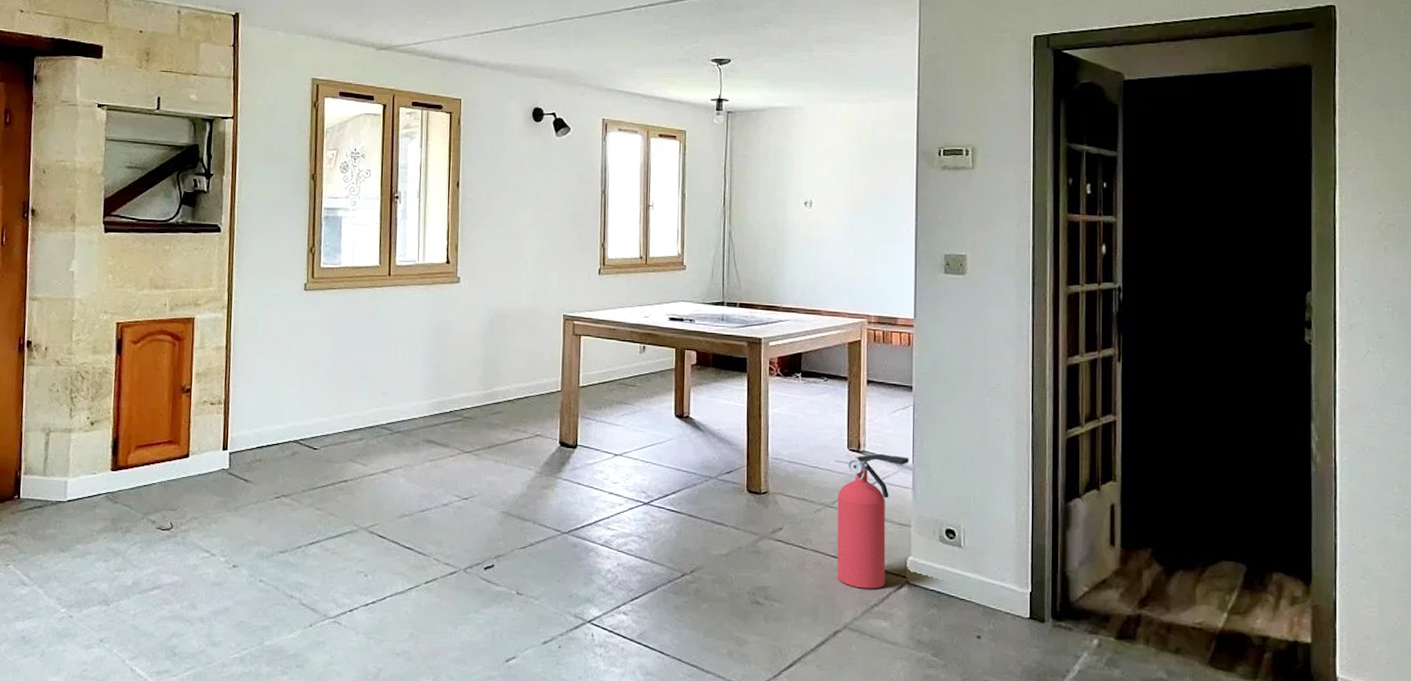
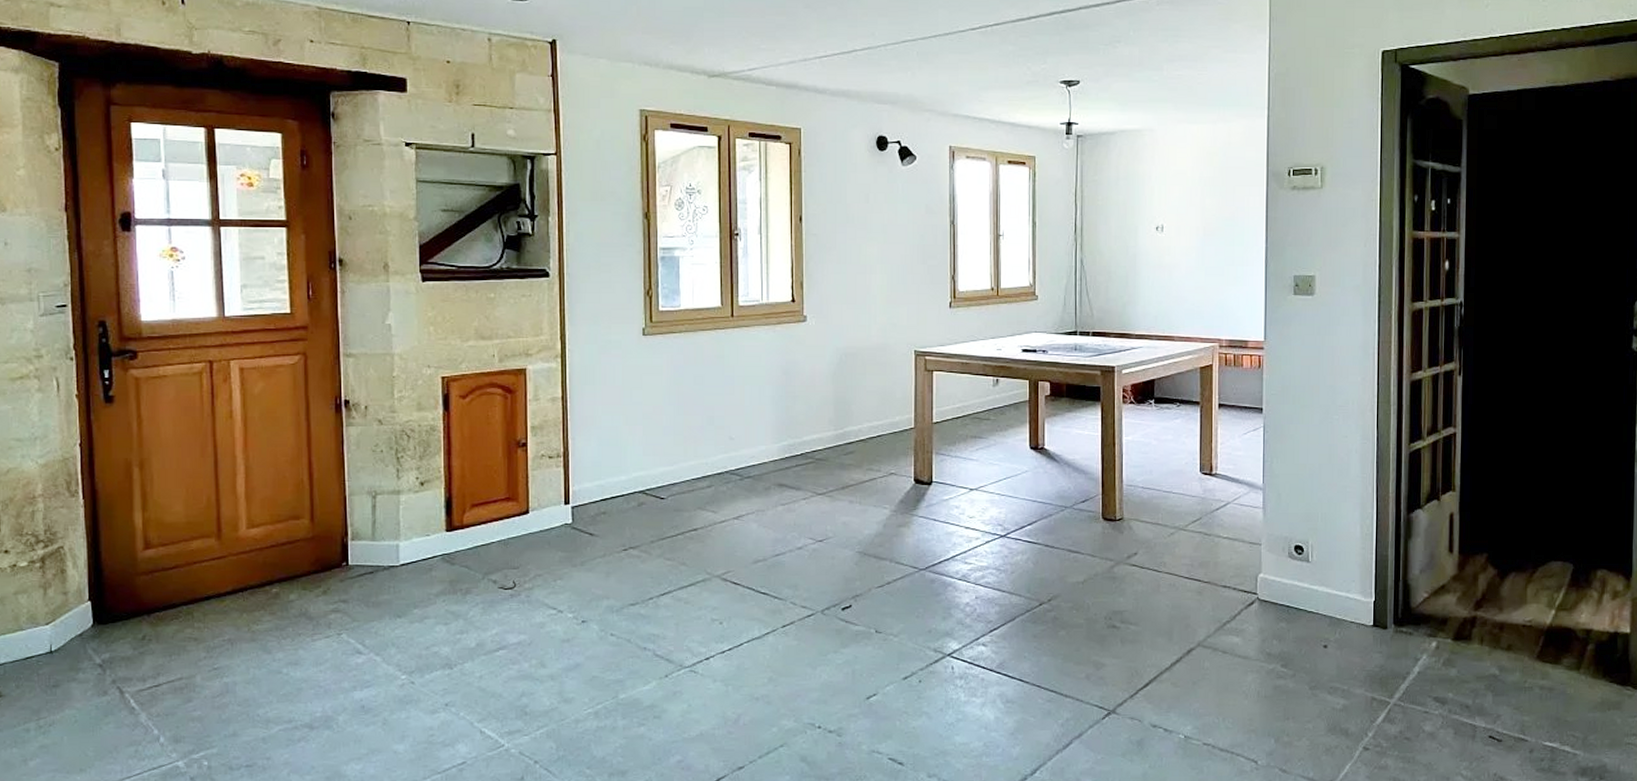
fire extinguisher: present [834,453,909,589] -> none [1187,475,1259,607]

